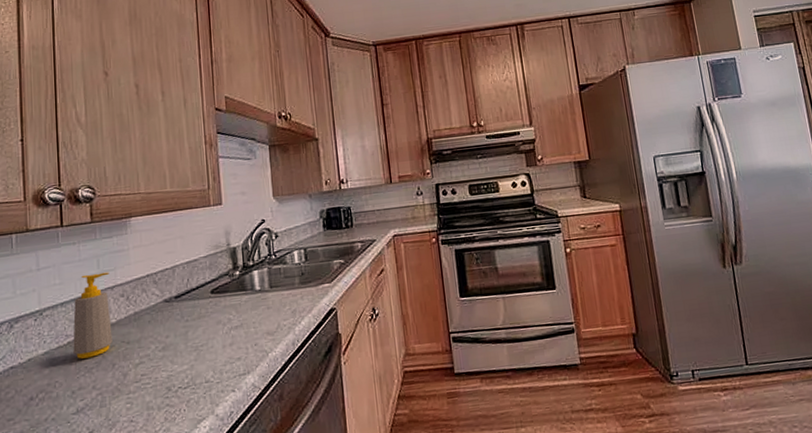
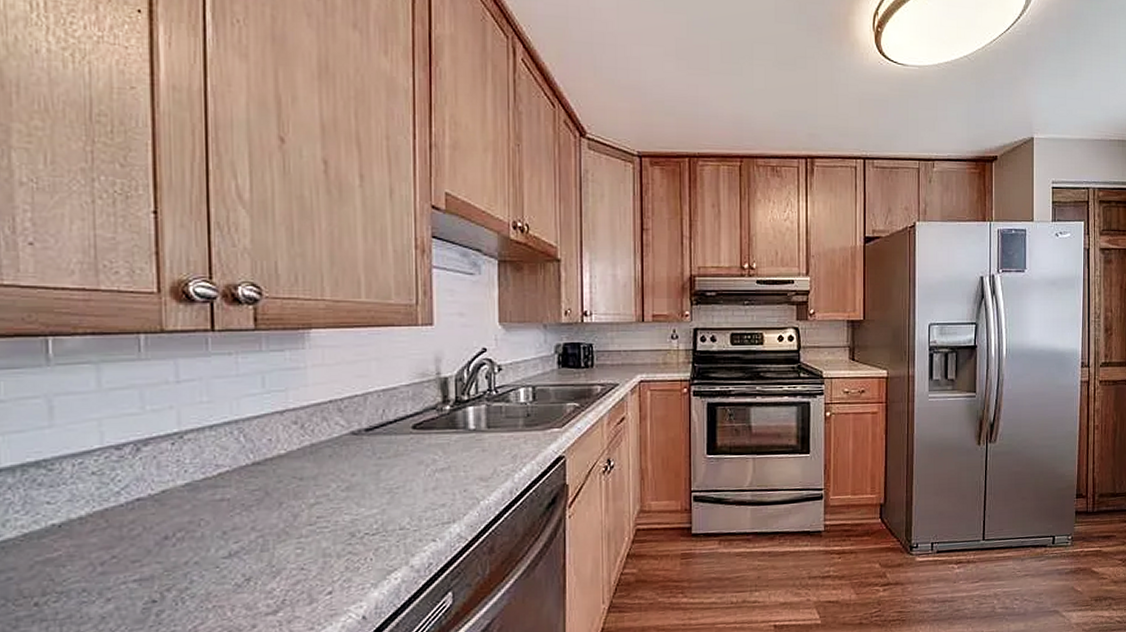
soap bottle: present [73,272,113,359] -> none [225,393,280,494]

